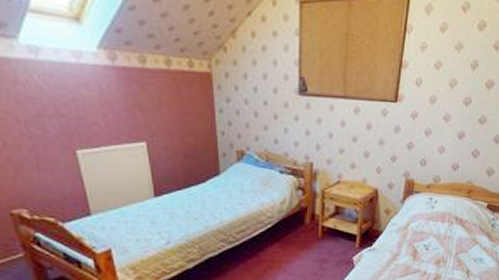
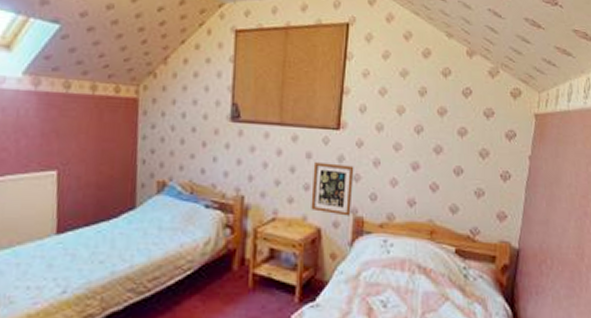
picture frame: none [370,132,408,179] -> present [311,162,354,216]

